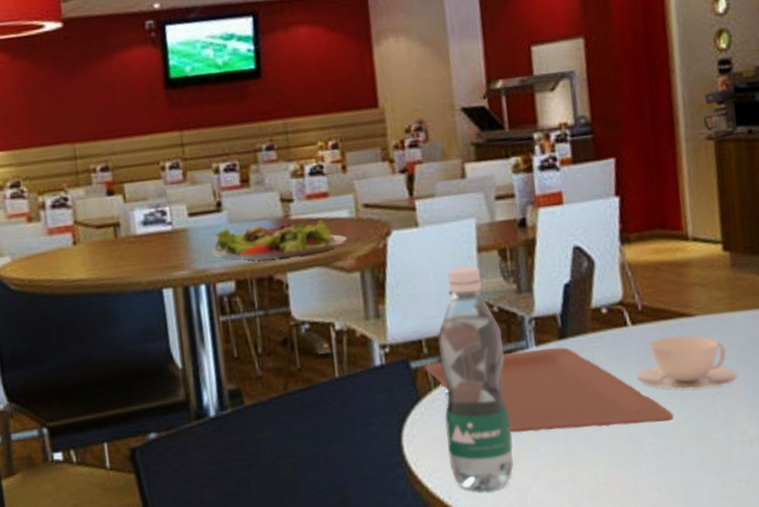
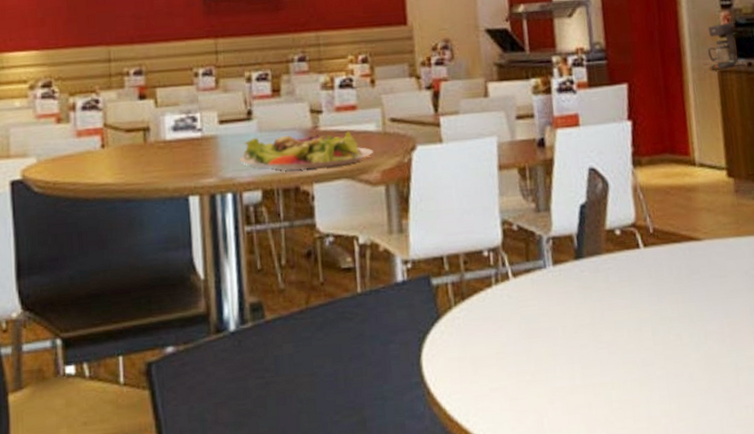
tray: present [423,347,674,433] -> none [444,267,684,355]
bottle: present [437,266,514,492] -> none [458,184,530,415]
teacup: present [636,335,737,389] -> none [648,259,743,313]

